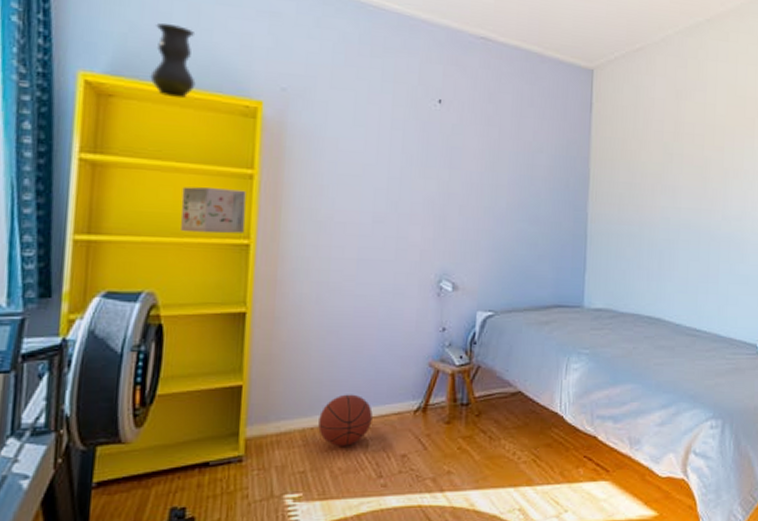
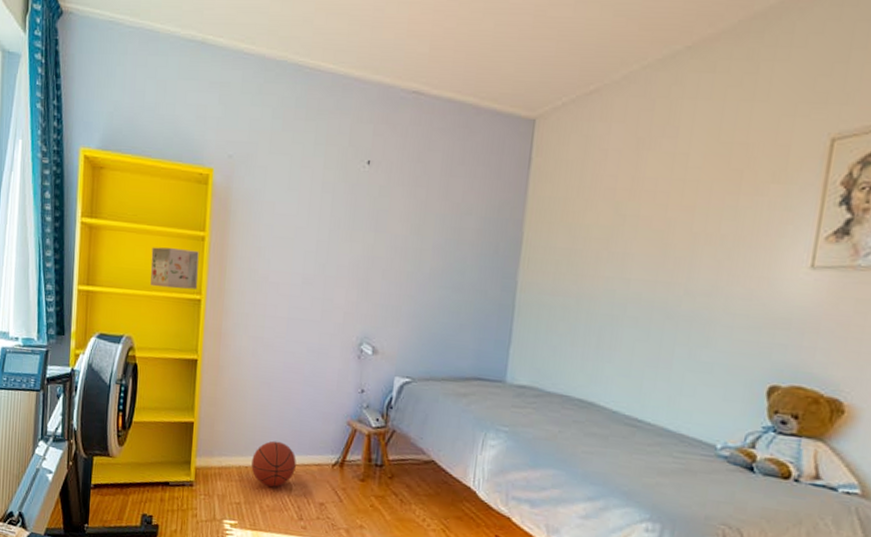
vase: present [150,22,196,99] -> none [129,100,162,169]

